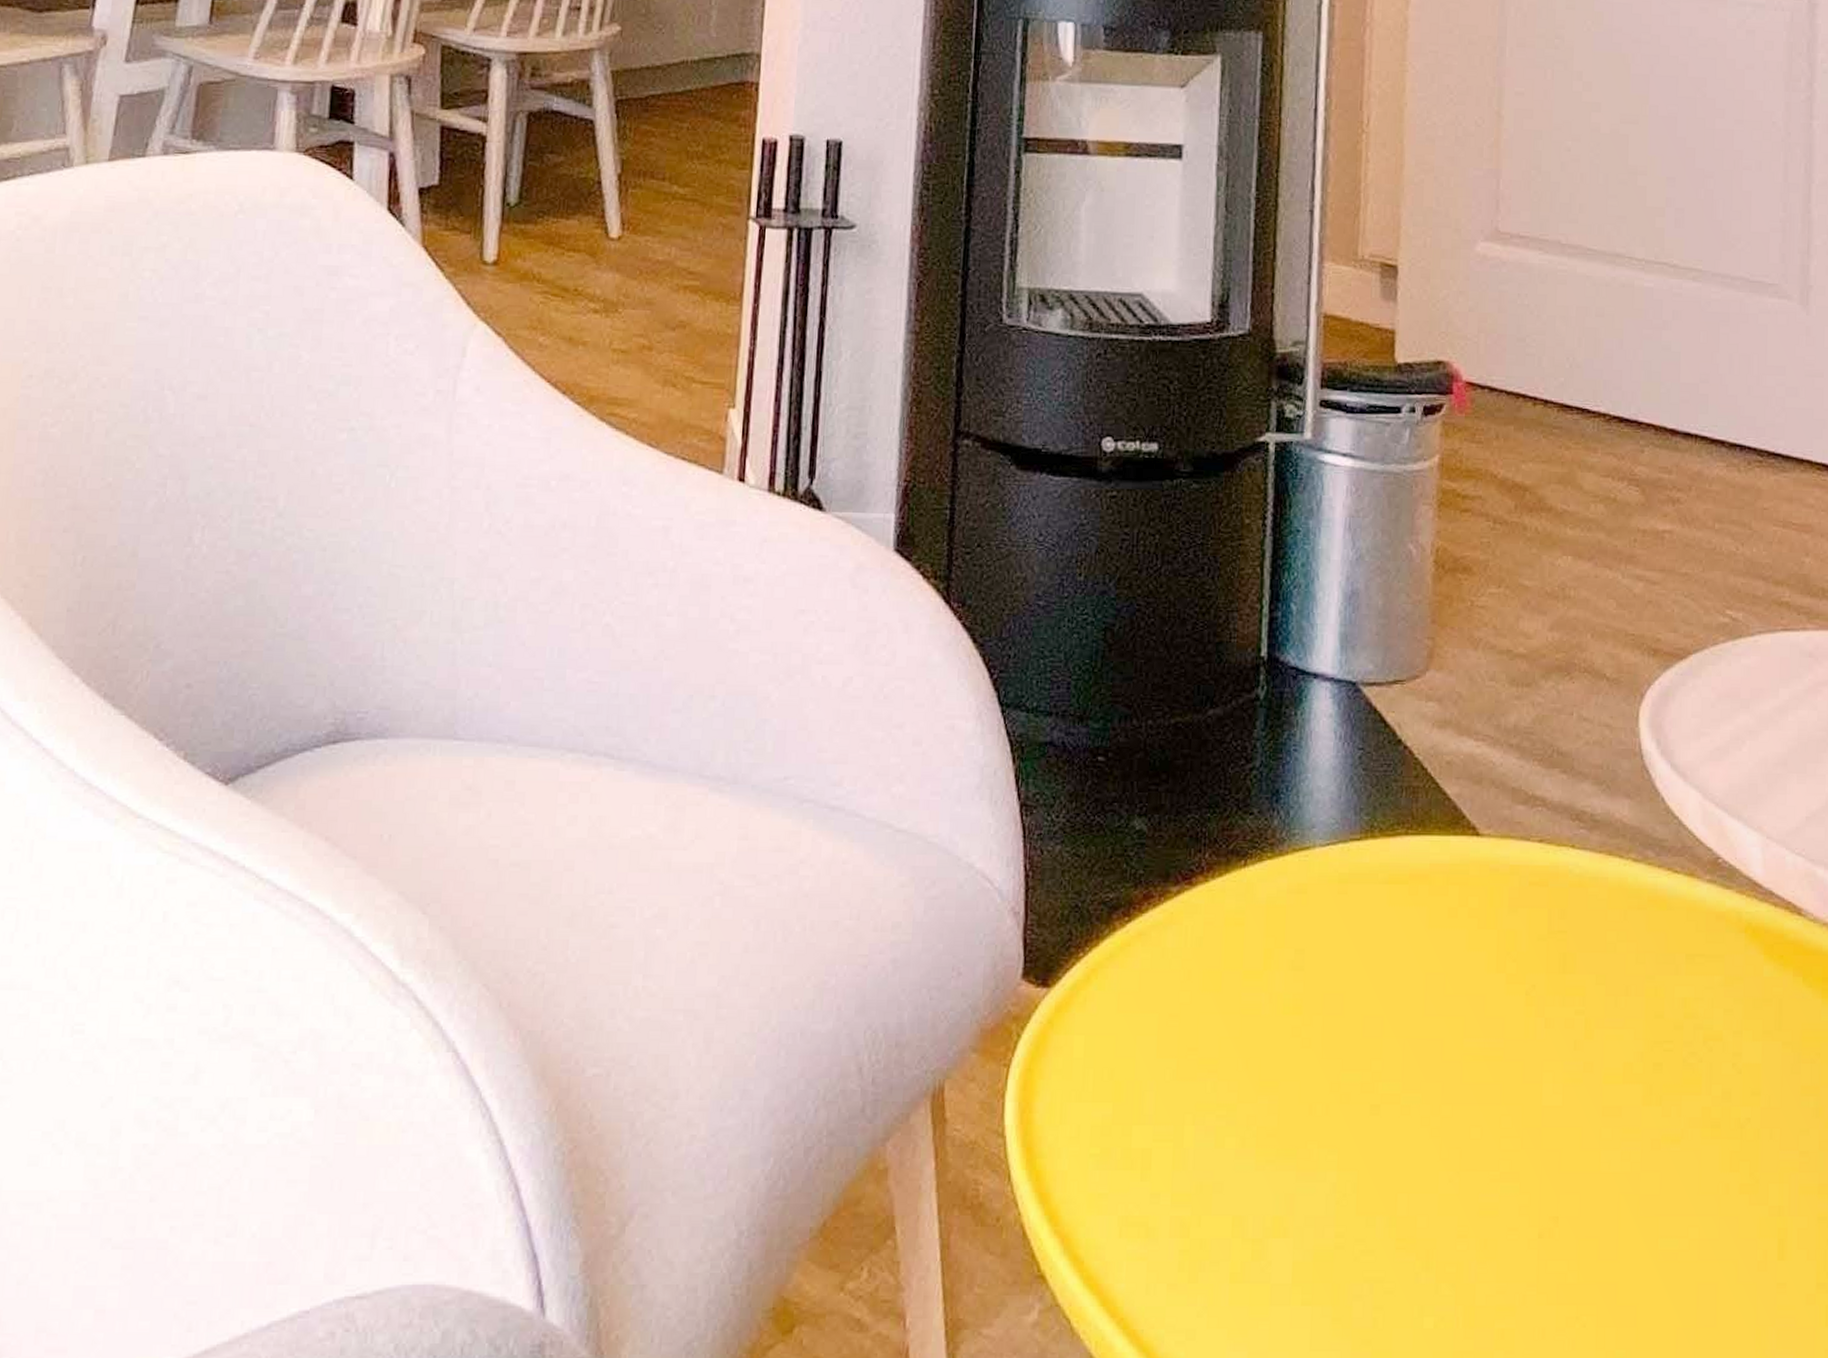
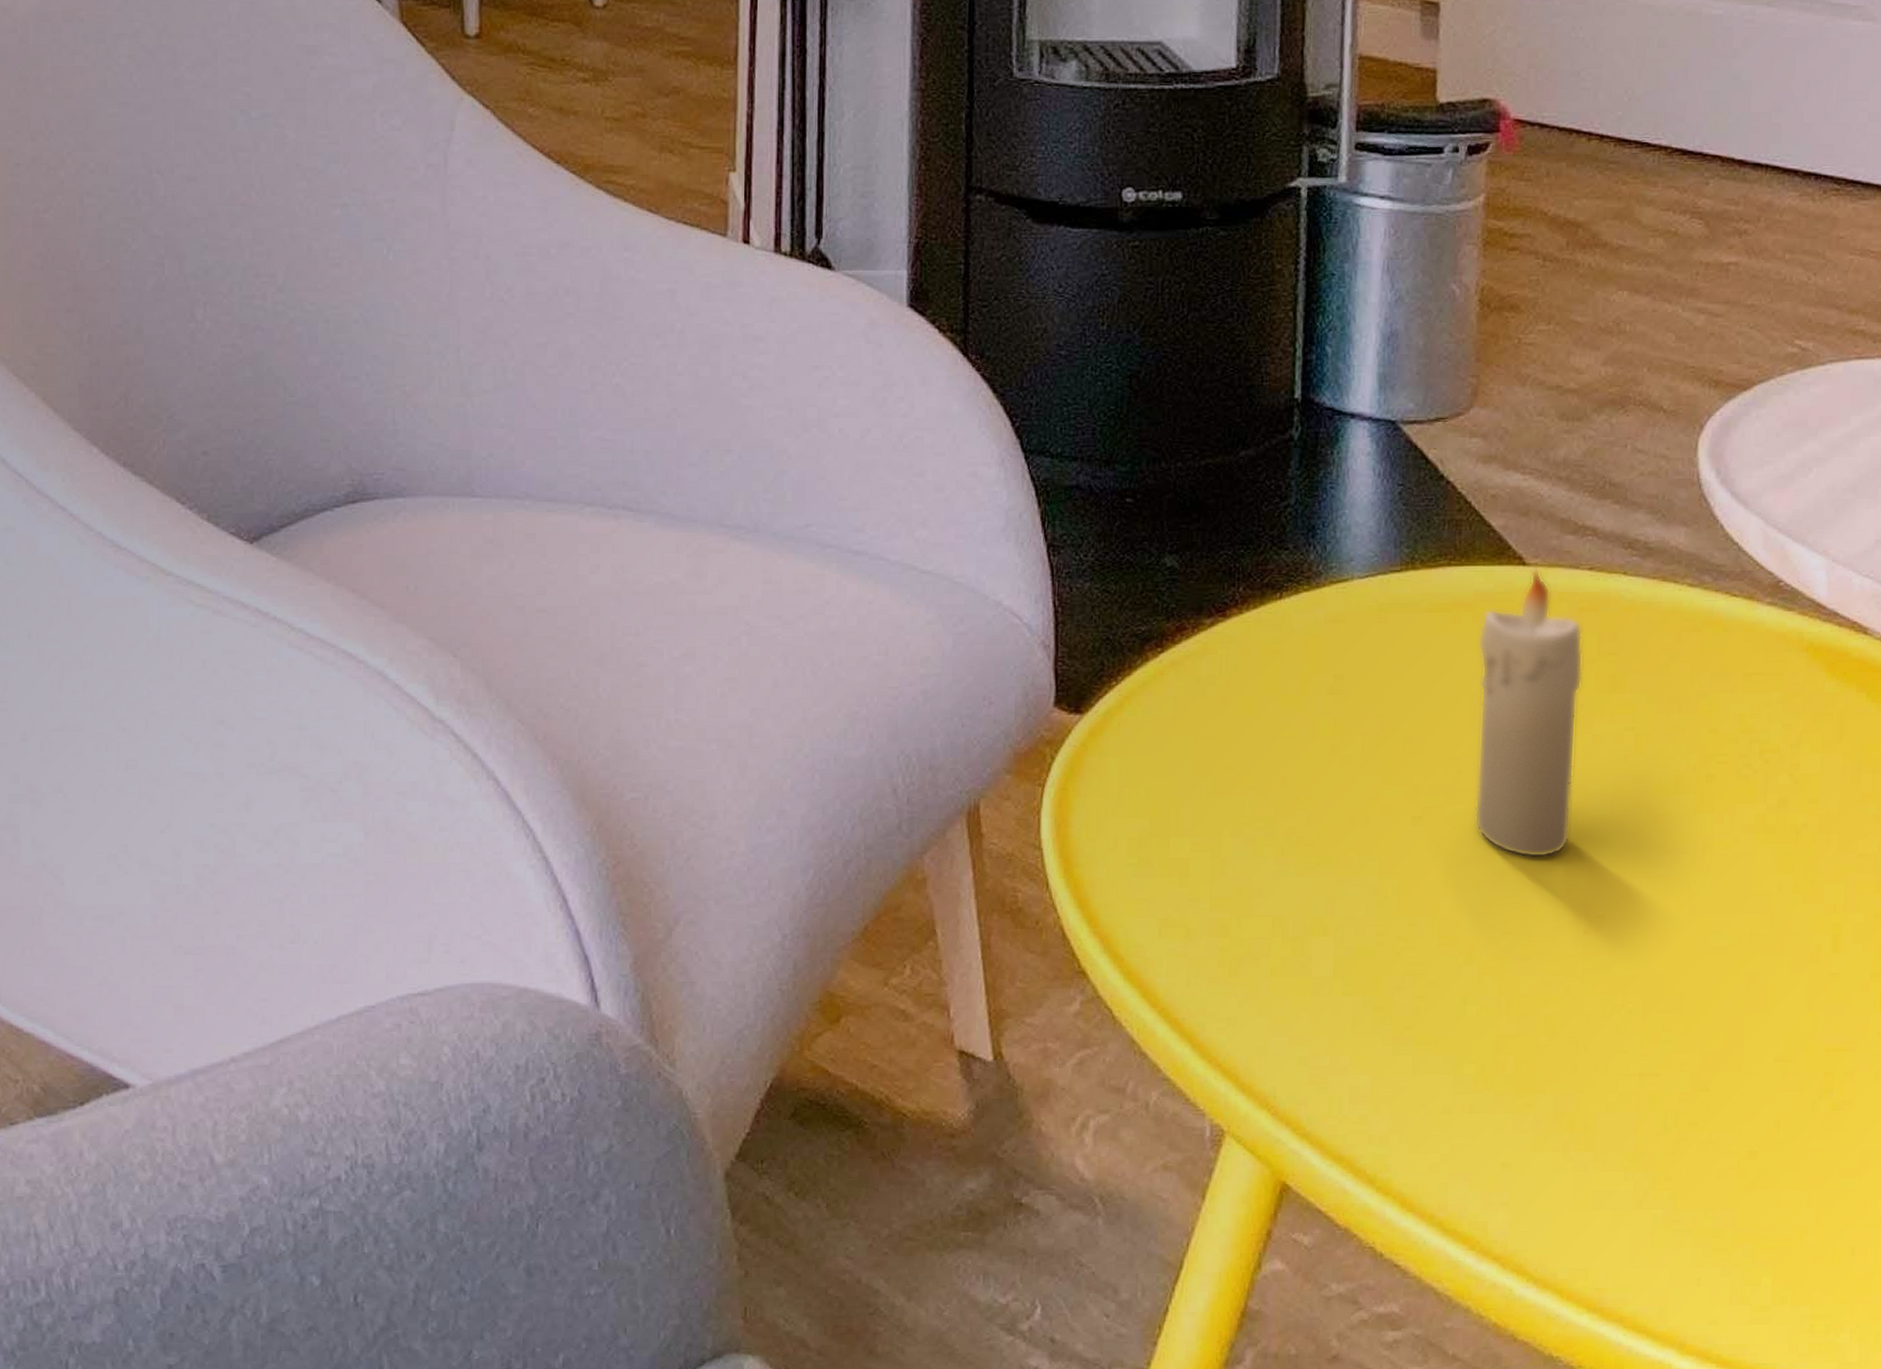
candle: none [1431,841,1535,1152] -> present [1474,570,1584,858]

